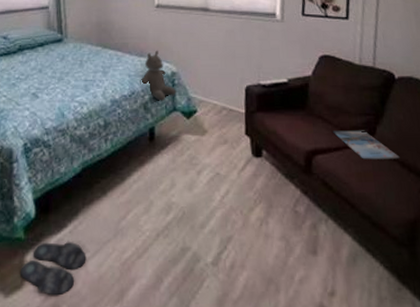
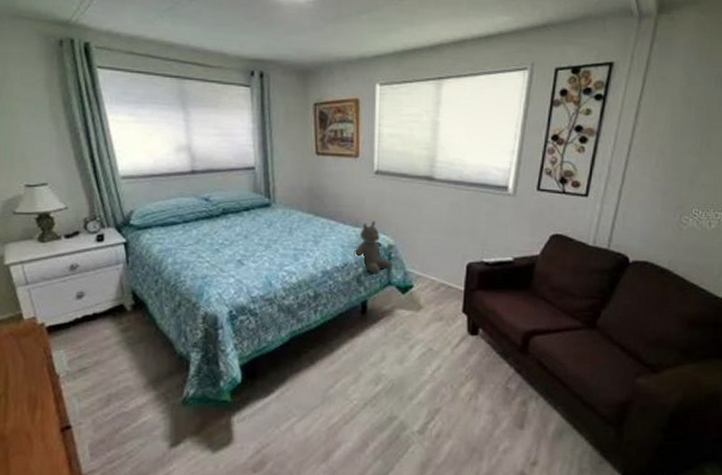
slippers: present [21,241,87,296] -> none [228,405,293,454]
magazine: present [333,130,400,160] -> none [555,312,621,343]

